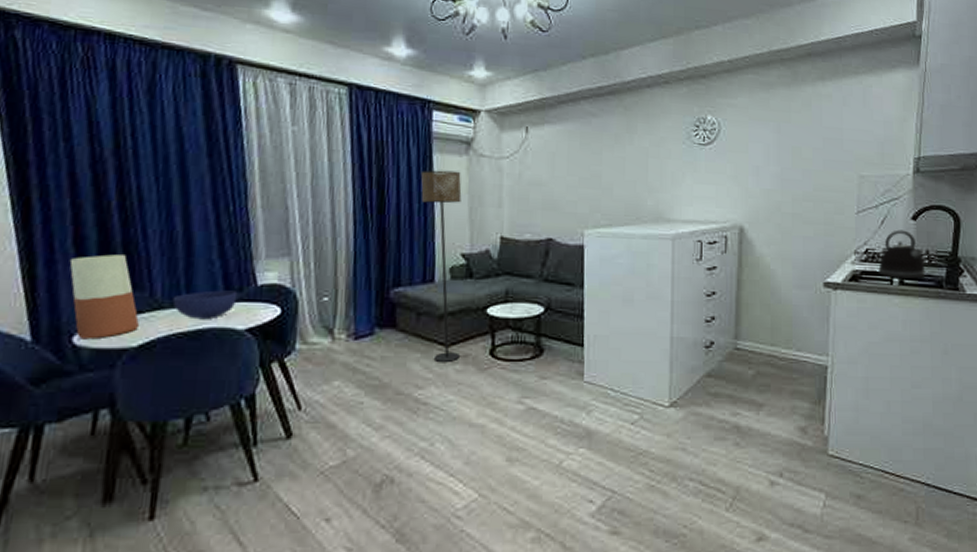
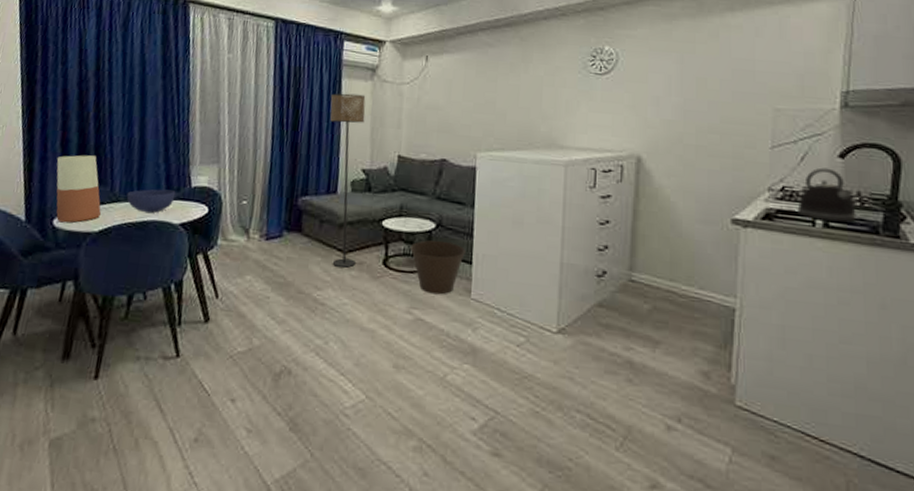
basket: none [517,324,576,381] -> present [409,240,465,295]

